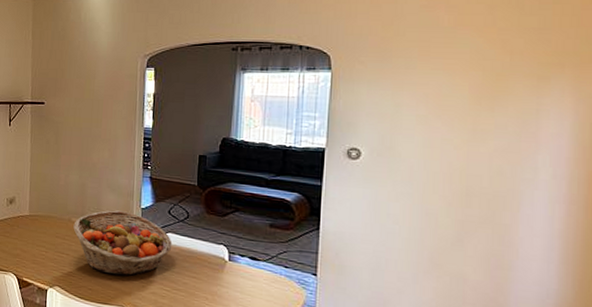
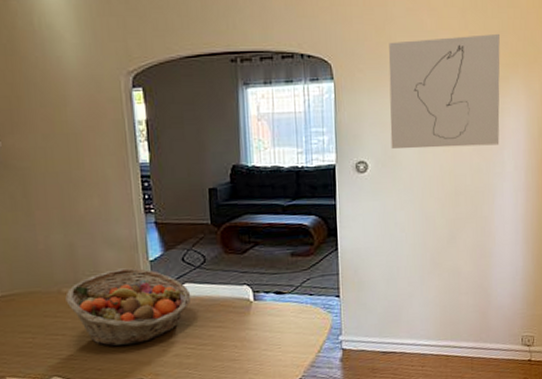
wall art: none [389,30,540,149] -> present [388,33,500,149]

